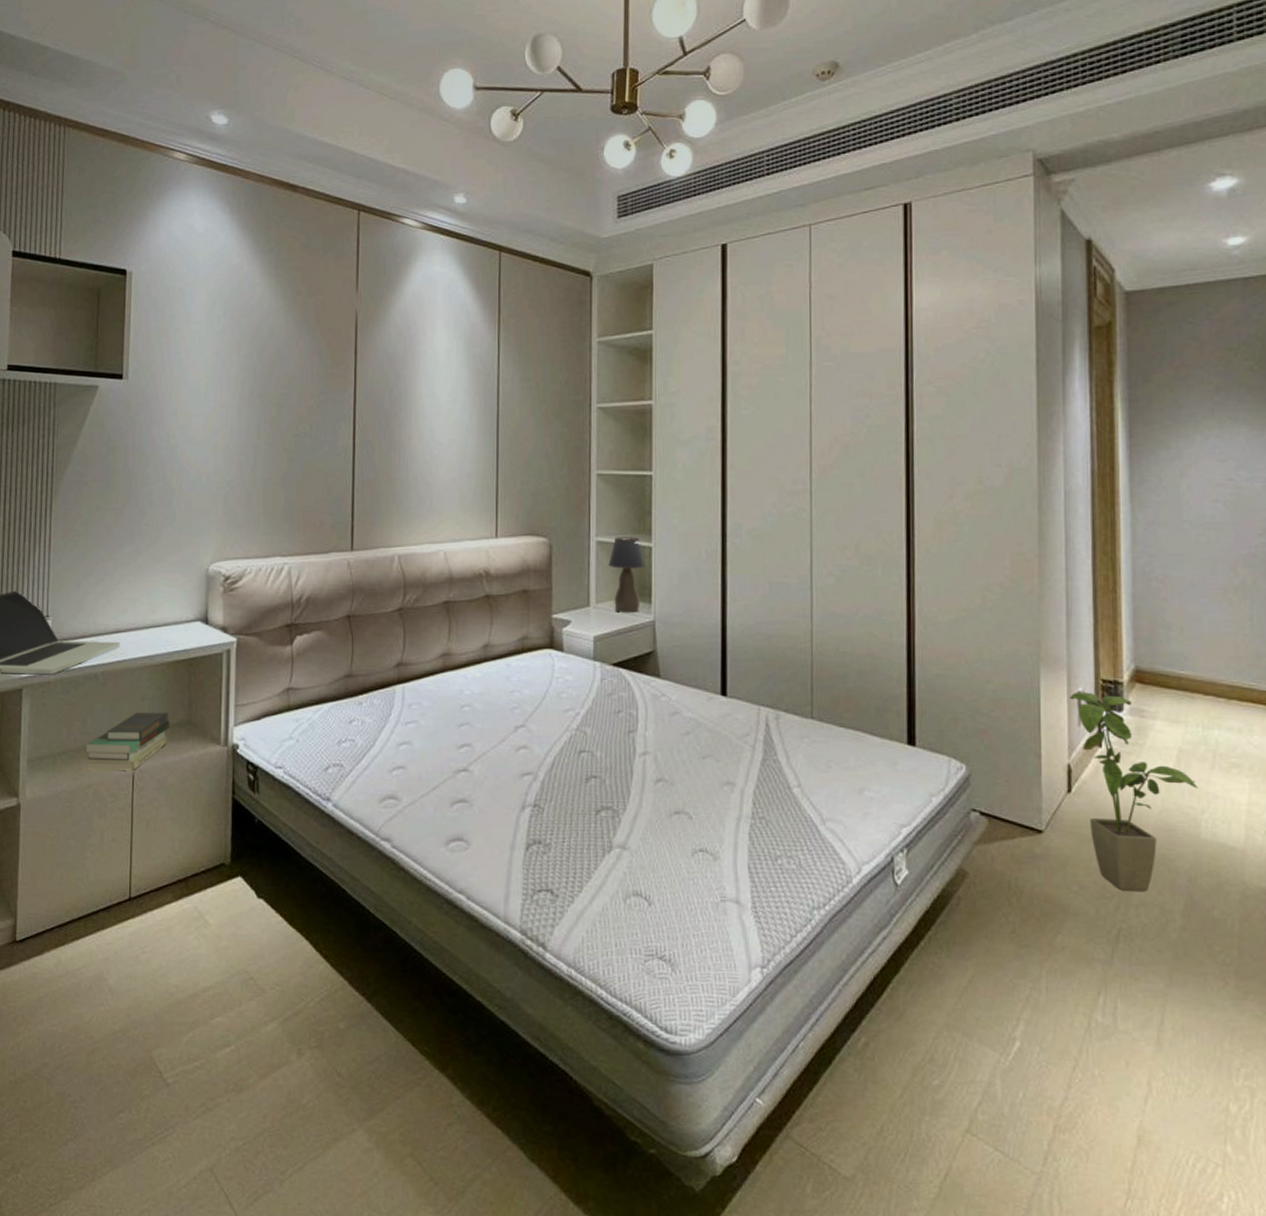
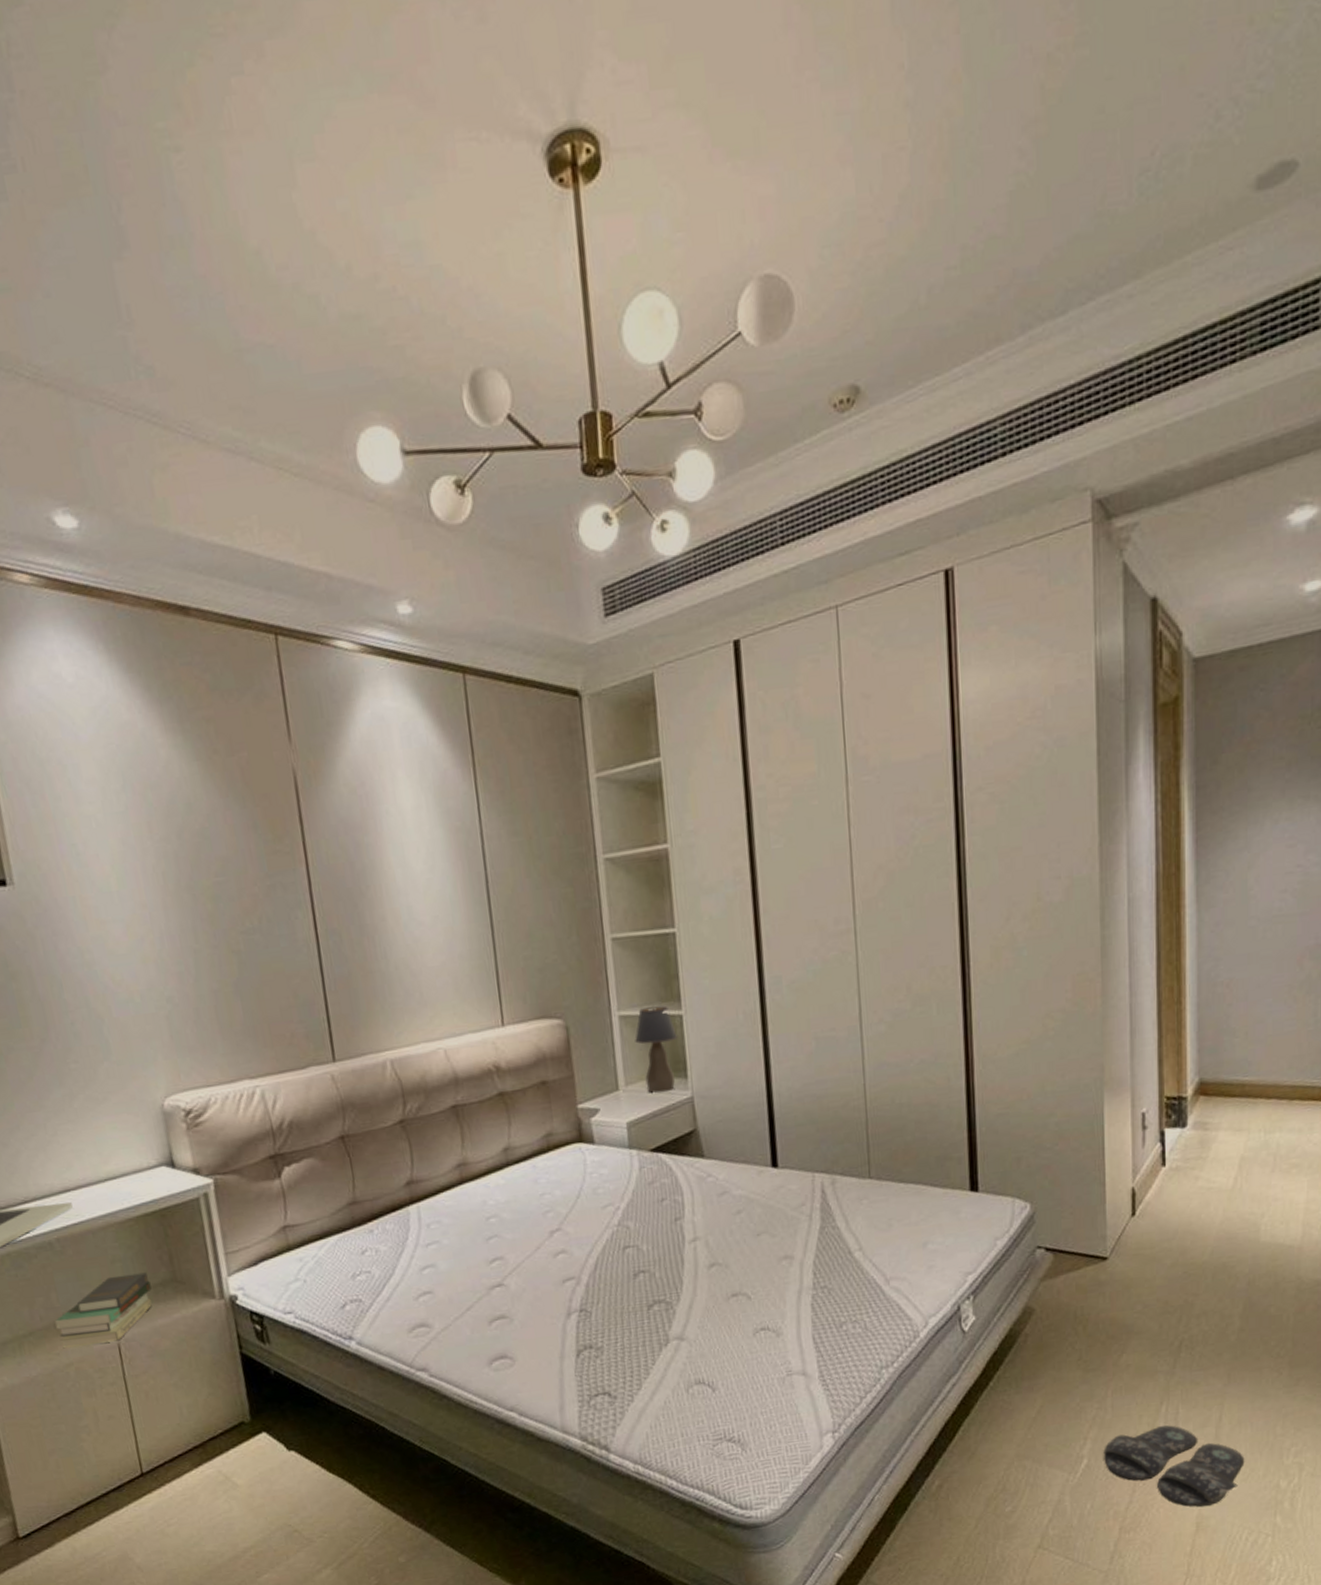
slippers: none [1037,1019,1190,1118] -> present [1103,1425,1245,1507]
house plant: present [1070,692,1199,892] -> none [1134,1111,1260,1303]

